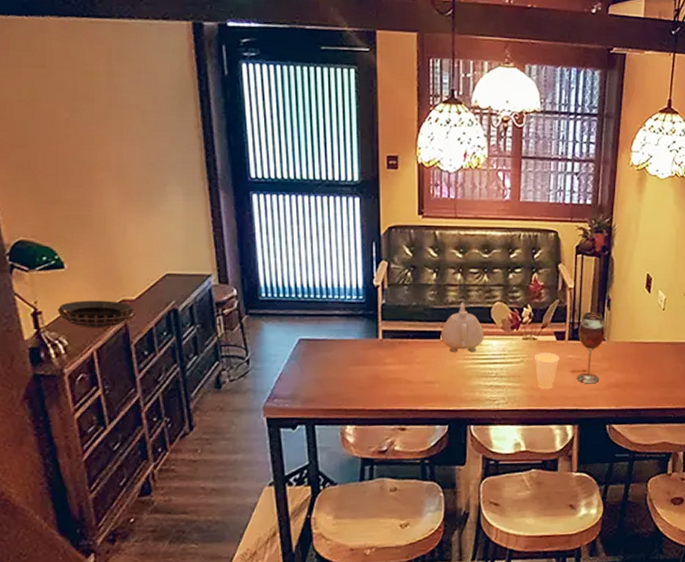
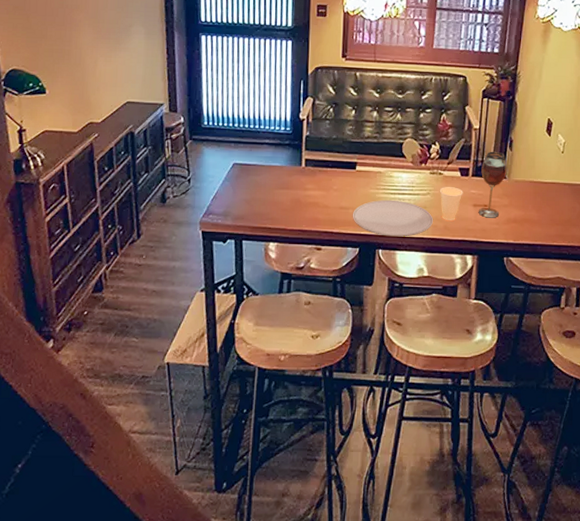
decorative bowl: present [57,300,134,329] -> none [38,121,99,146]
teapot: present [440,302,485,352] -> none [356,137,396,183]
plate: none [440,370,528,411] -> present [353,199,433,237]

